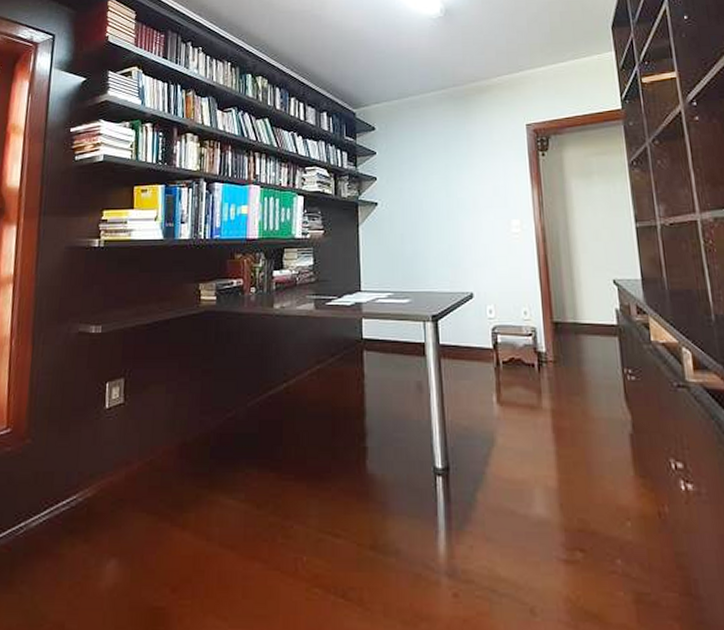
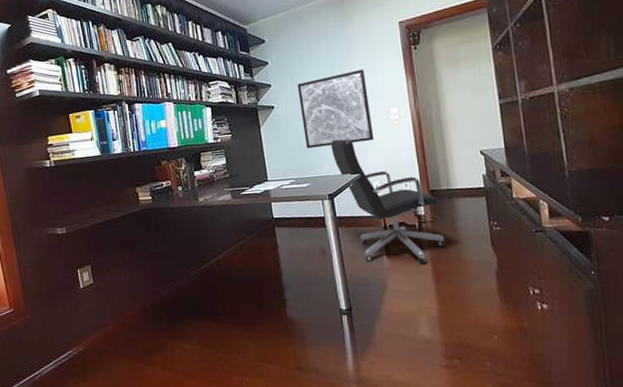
wall art: none [407,171,491,257] -> present [297,69,375,149]
office chair: none [439,249,569,417] -> present [330,139,445,265]

